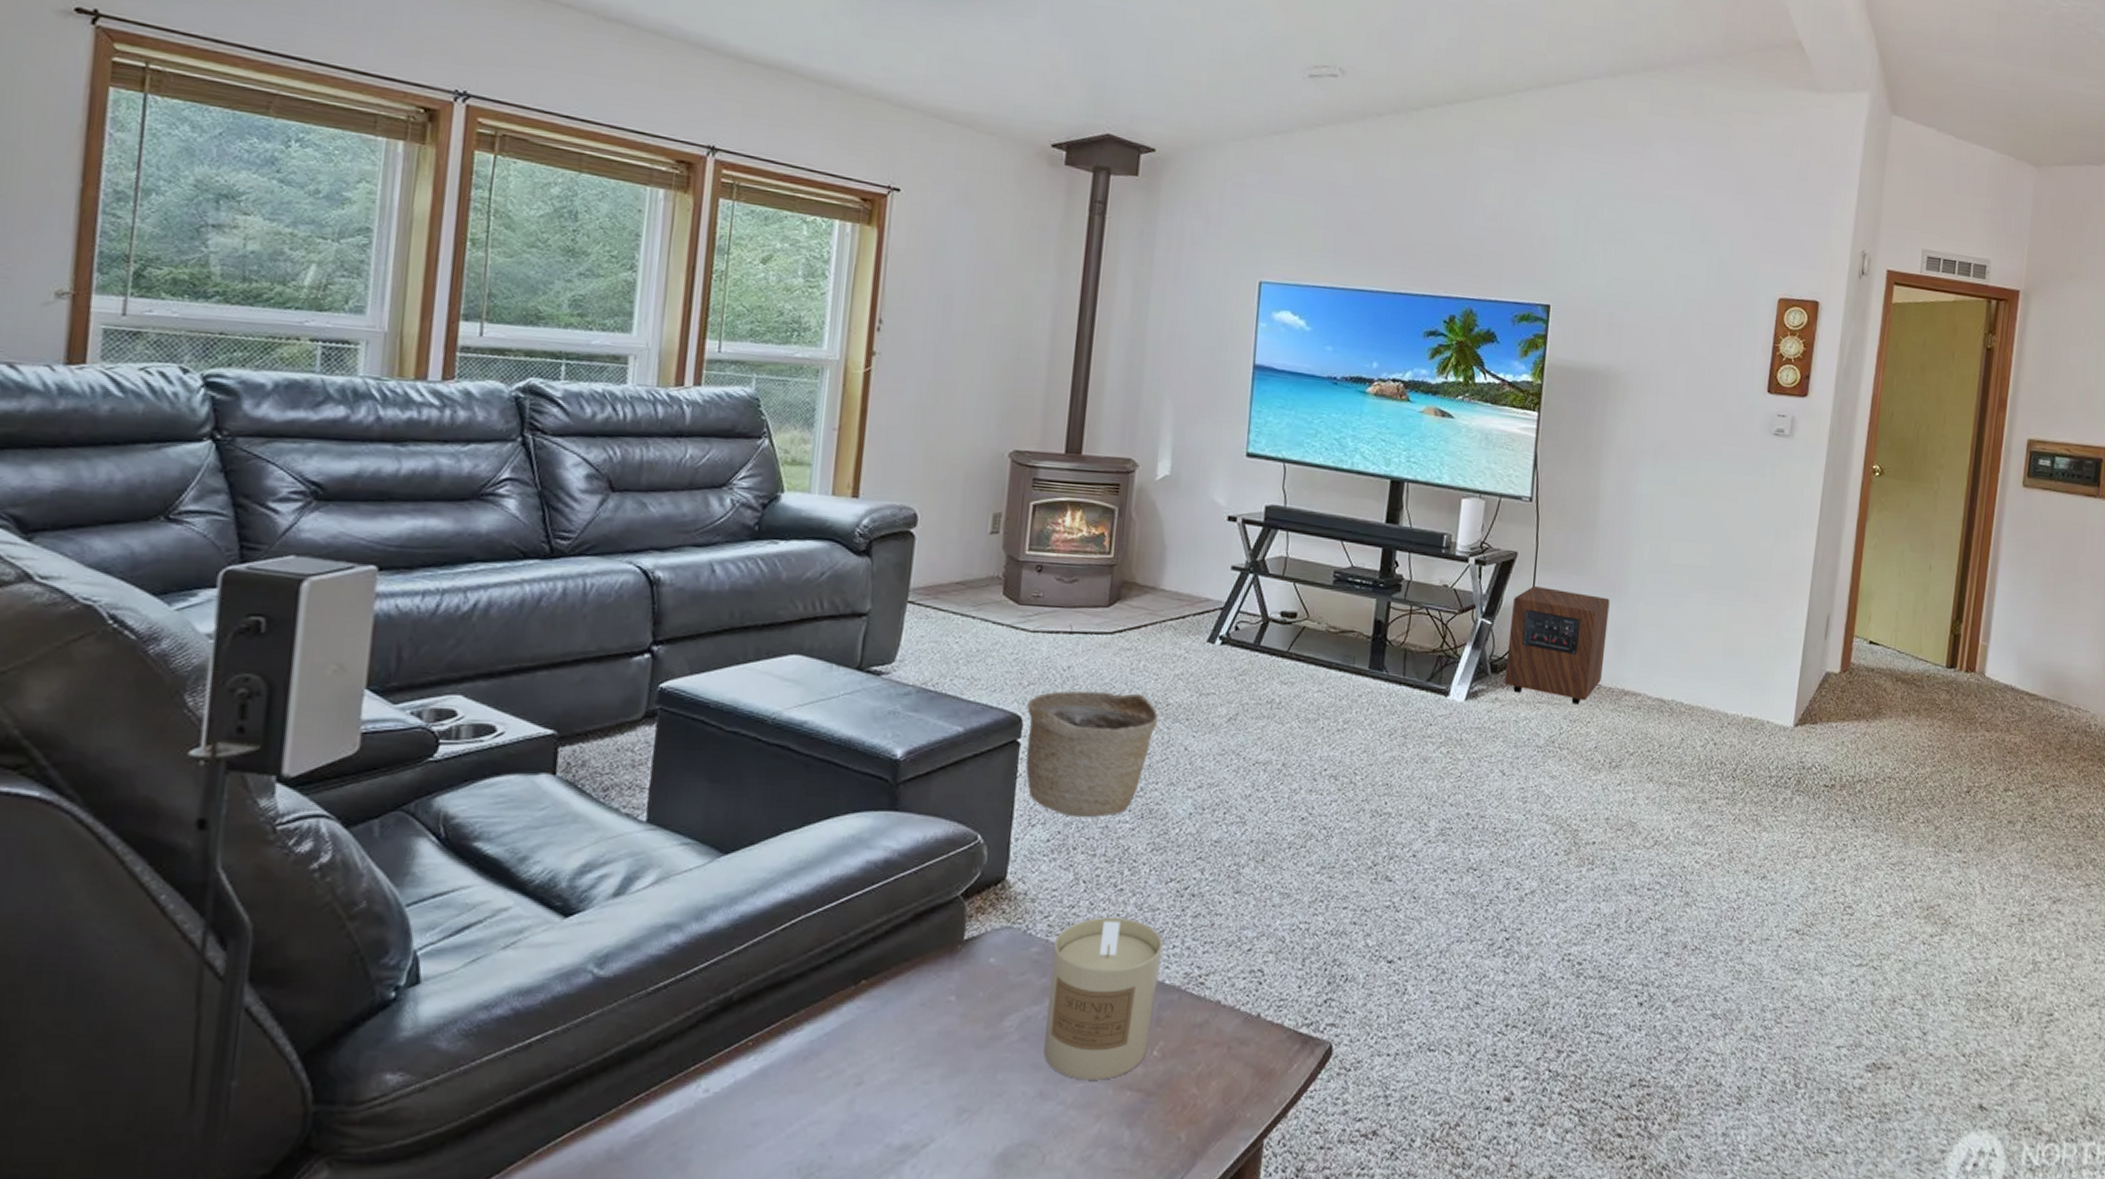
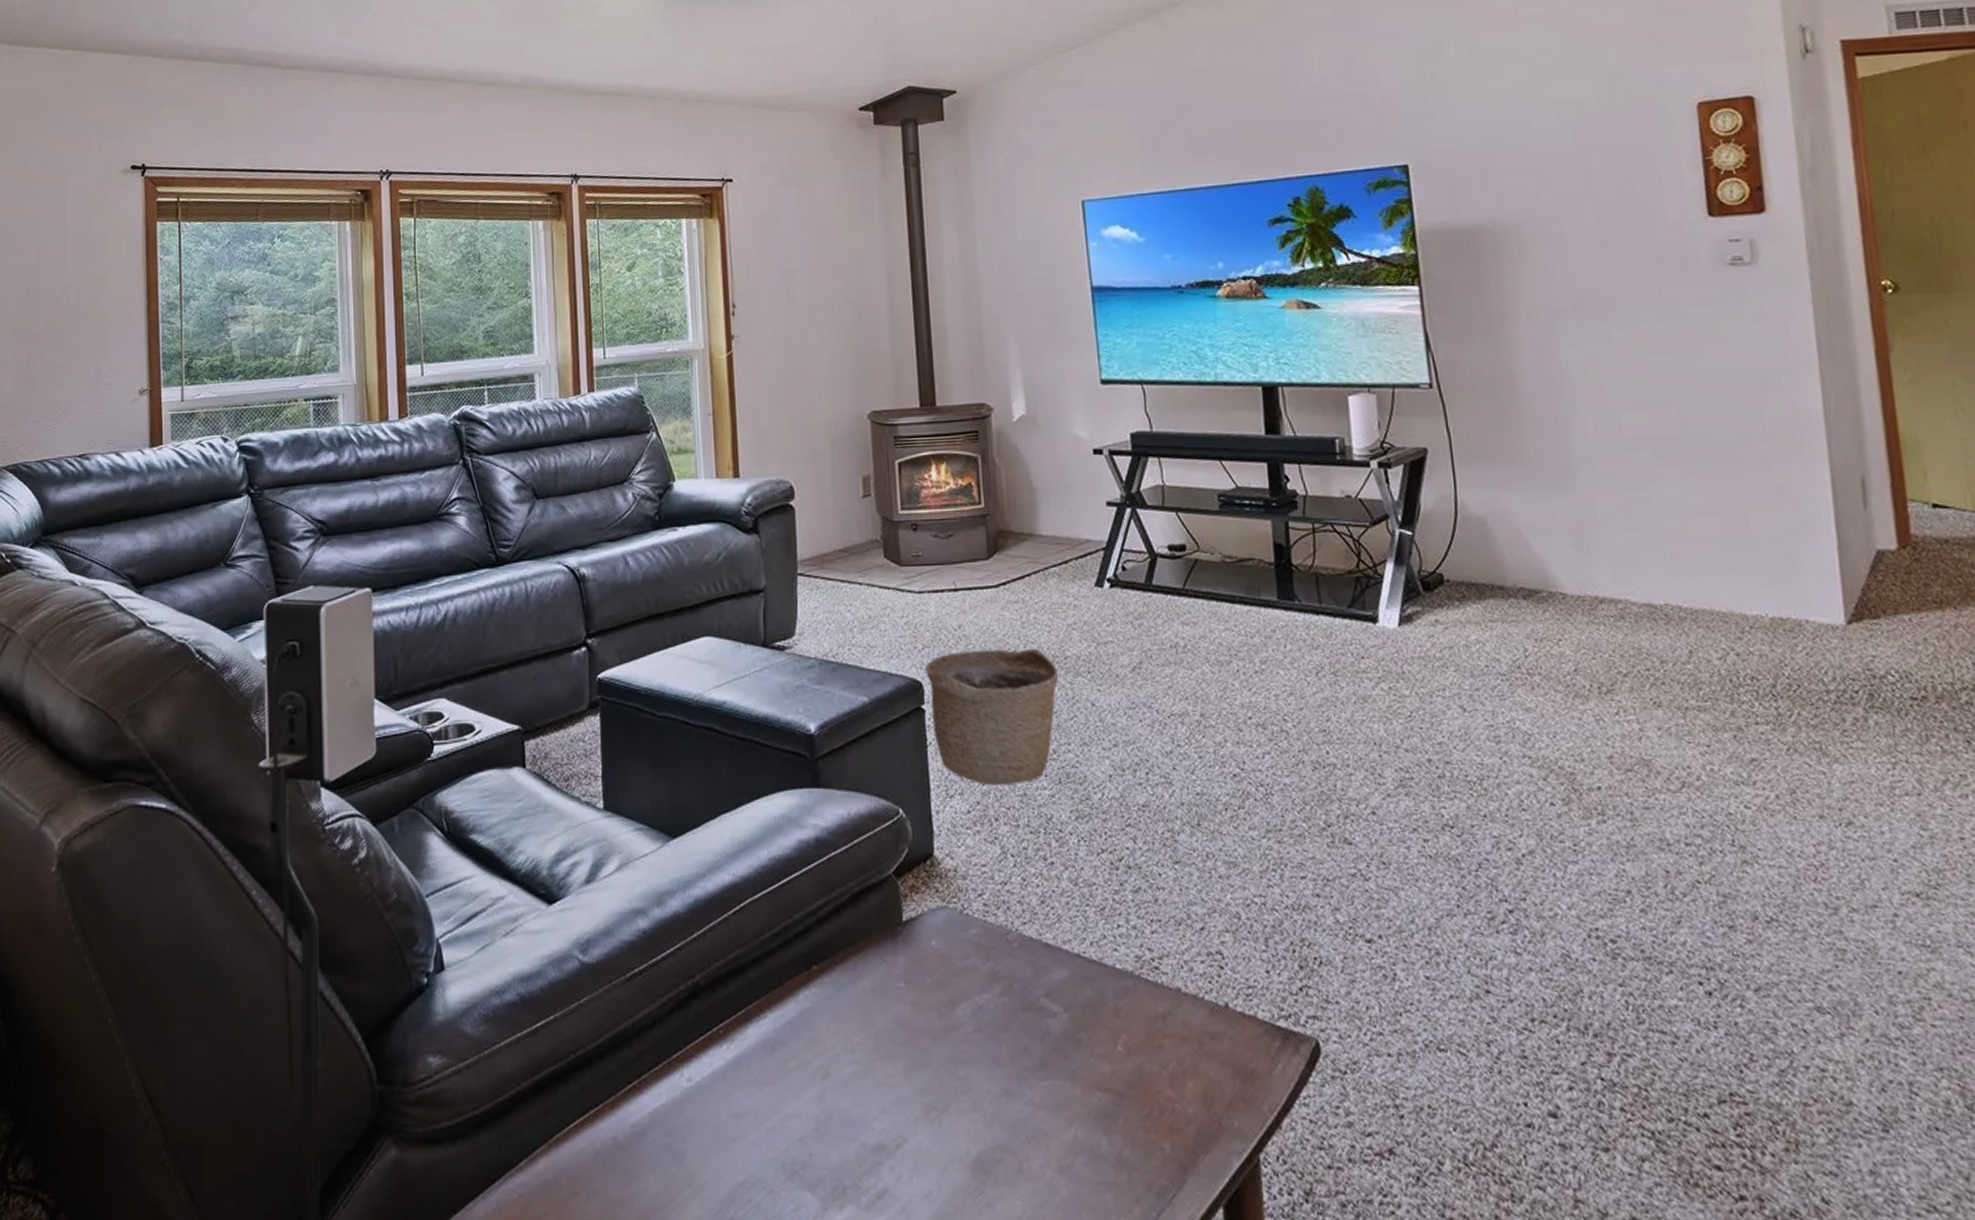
candle: present [1043,918,1163,1080] -> none [992,895,1110,1078]
subwoofer: present [1504,585,1610,705] -> none [1433,484,1565,620]

